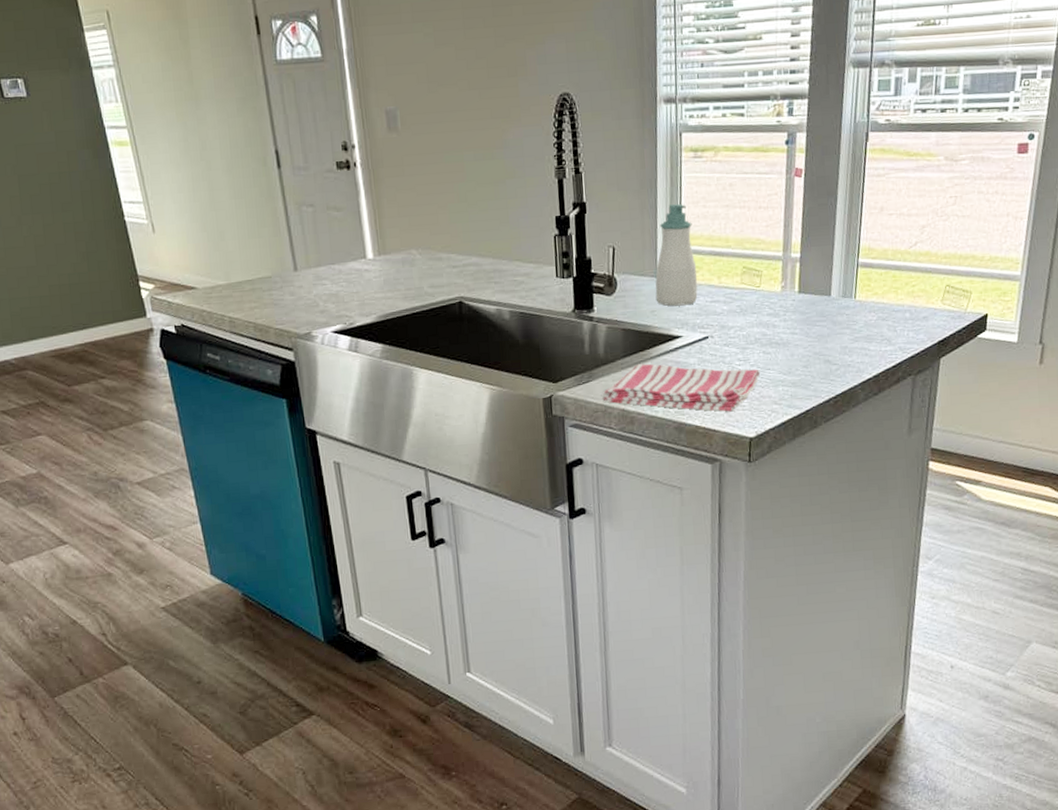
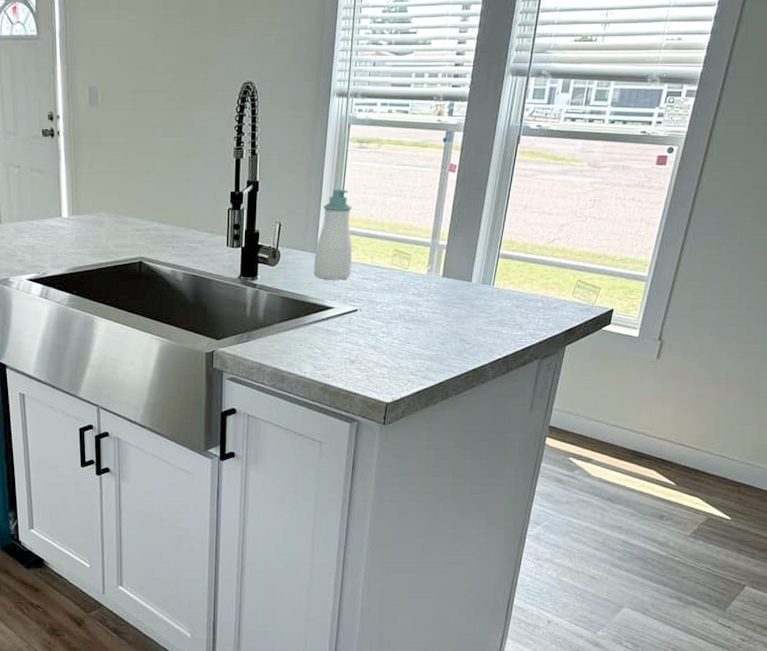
dish towel: present [601,364,761,412] -> none [257,329,402,378]

